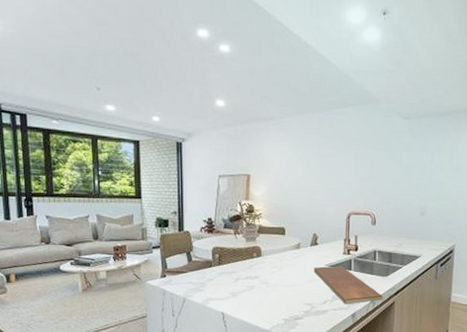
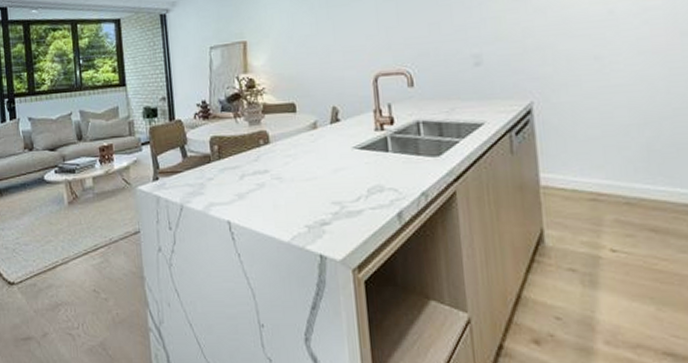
chopping board: present [314,266,384,305] -> none [338,147,440,200]

